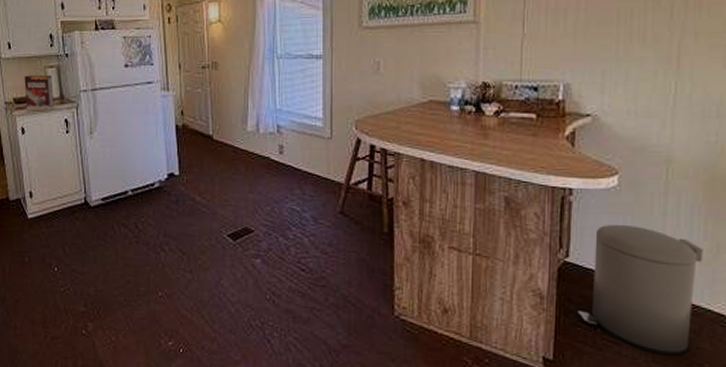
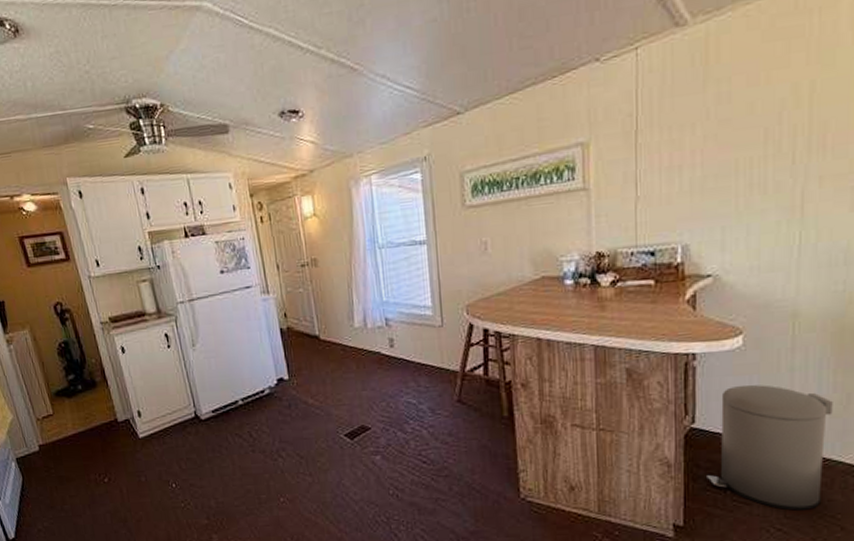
cereal box: present [24,74,54,112] -> none [117,290,153,328]

